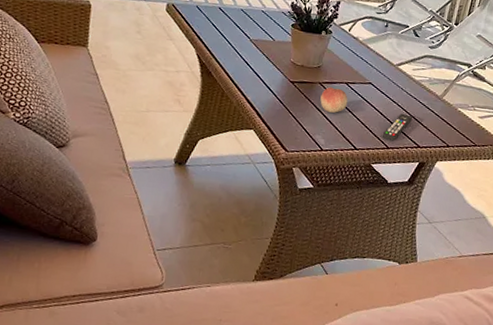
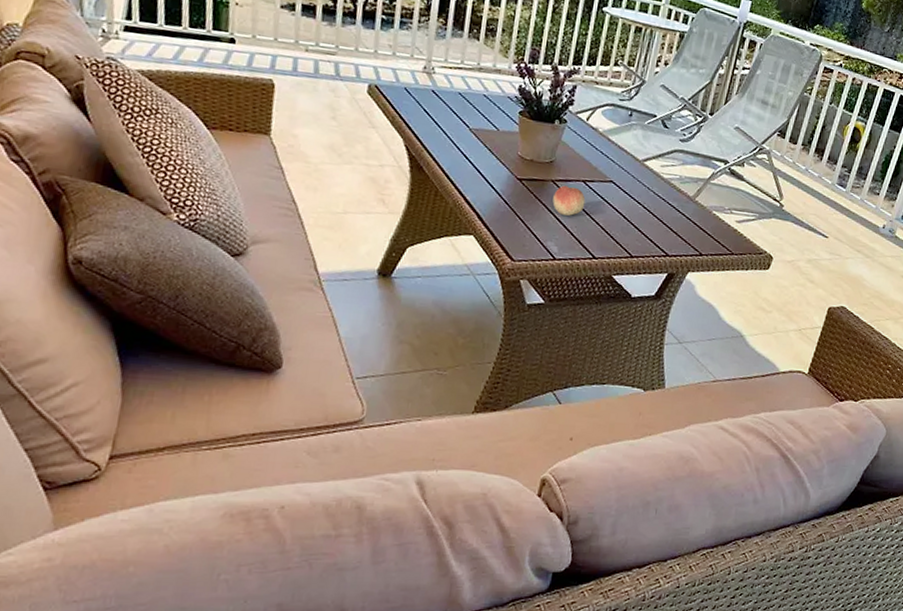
remote control: present [382,113,413,142] -> none [625,216,661,249]

